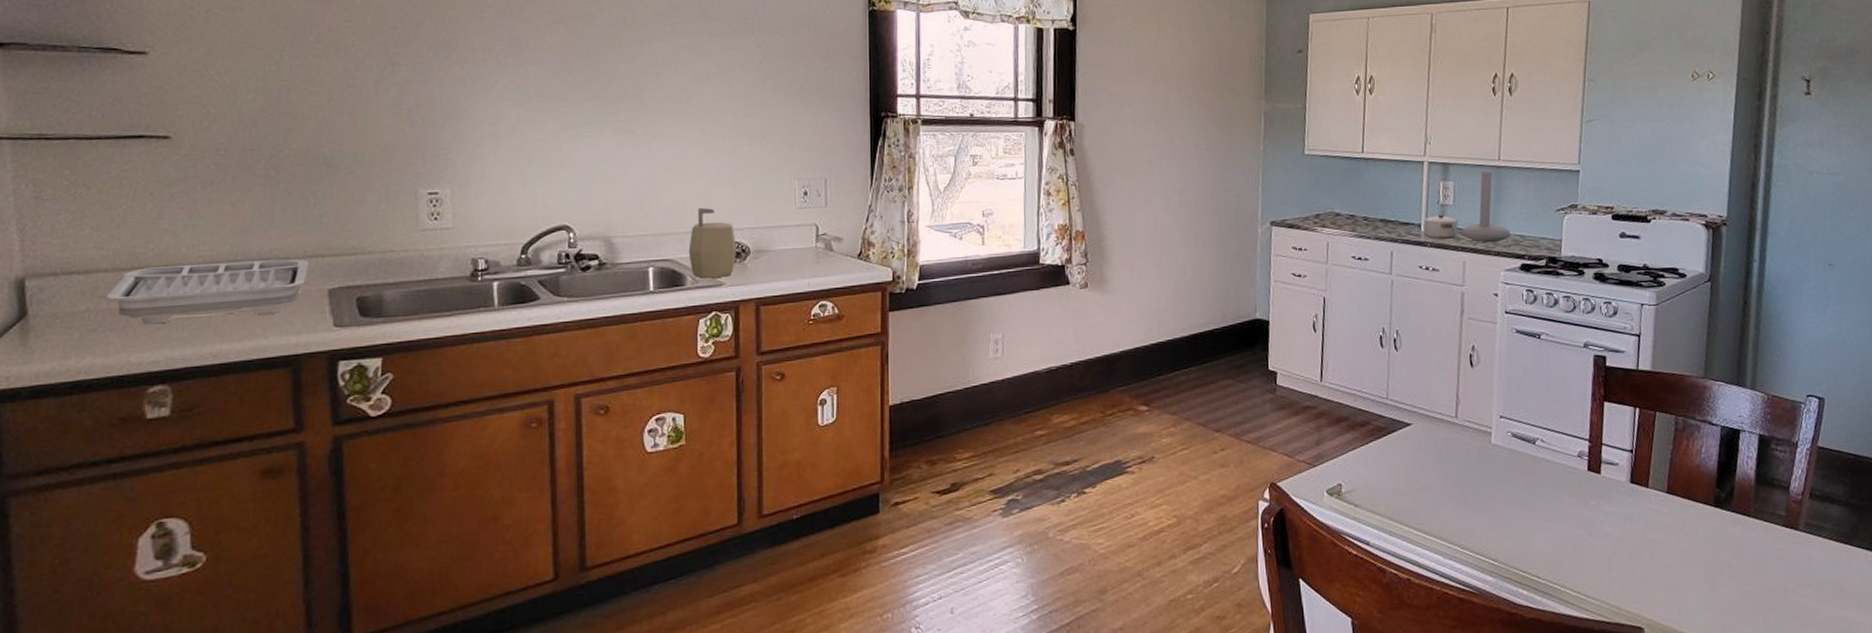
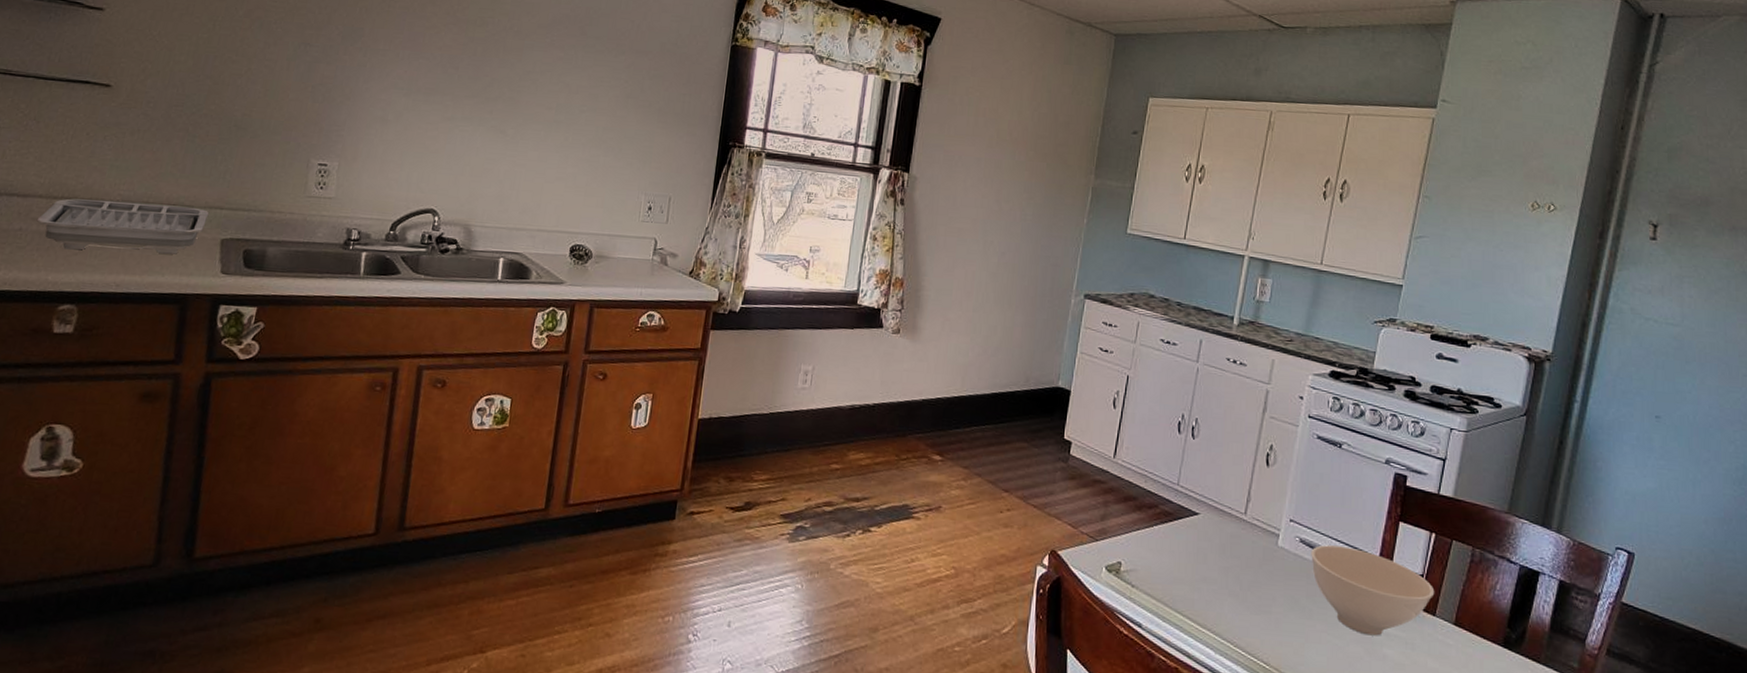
soap dispenser: present [688,207,736,278] -> none [536,208,581,276]
cooking pot: present [1423,214,1458,239] -> none [1235,309,1271,336]
paper towel holder: present [1461,171,1511,243] -> none [1273,273,1324,346]
bowl: none [1524,434,1646,517] -> present [1311,545,1435,636]

